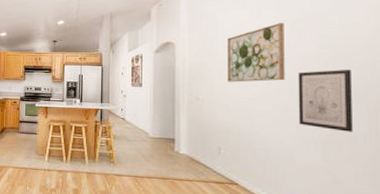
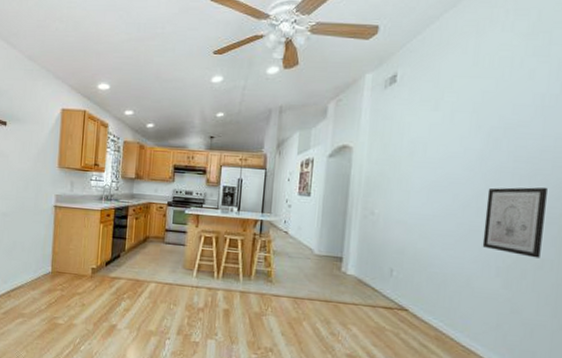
wall art: present [228,23,285,82] -> none [409,129,480,197]

